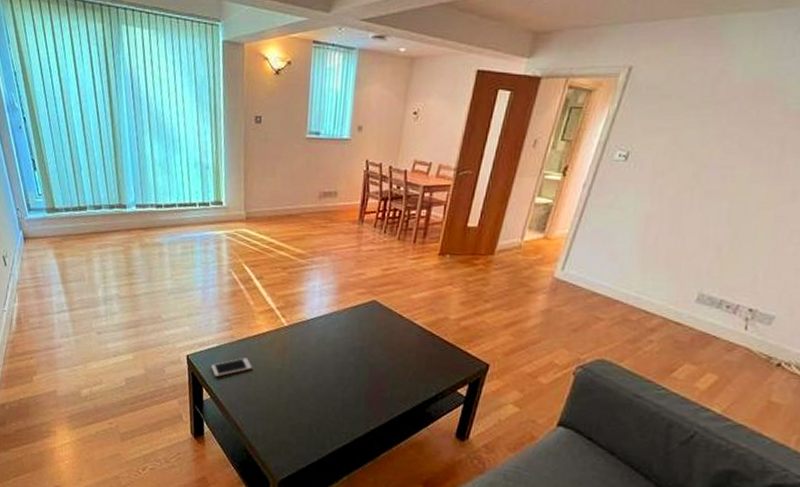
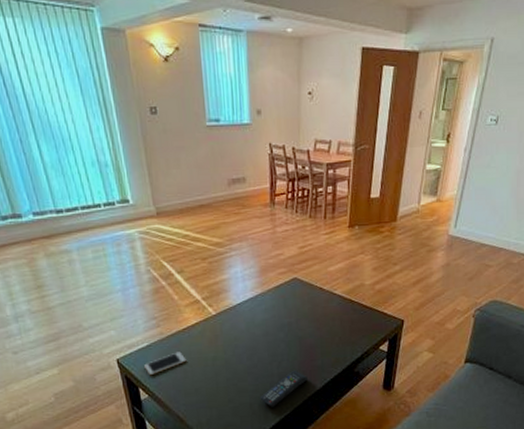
remote control: none [320,398,373,434] -> present [260,370,308,407]

